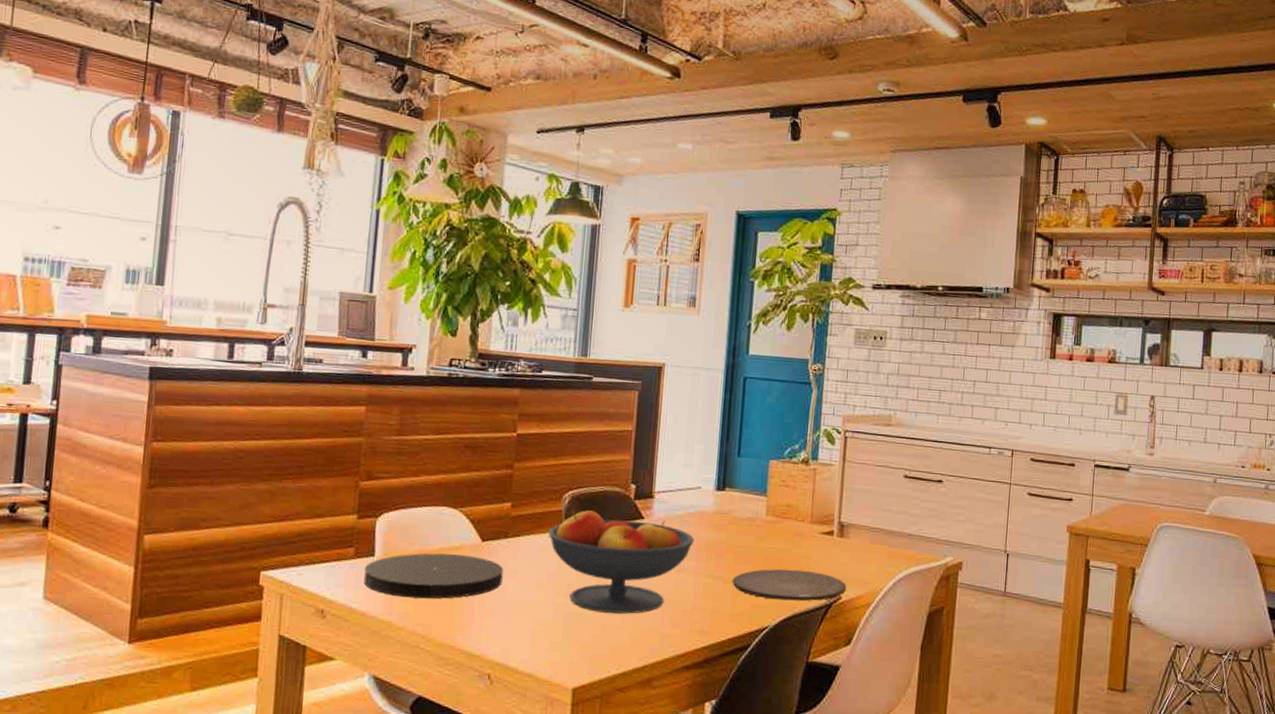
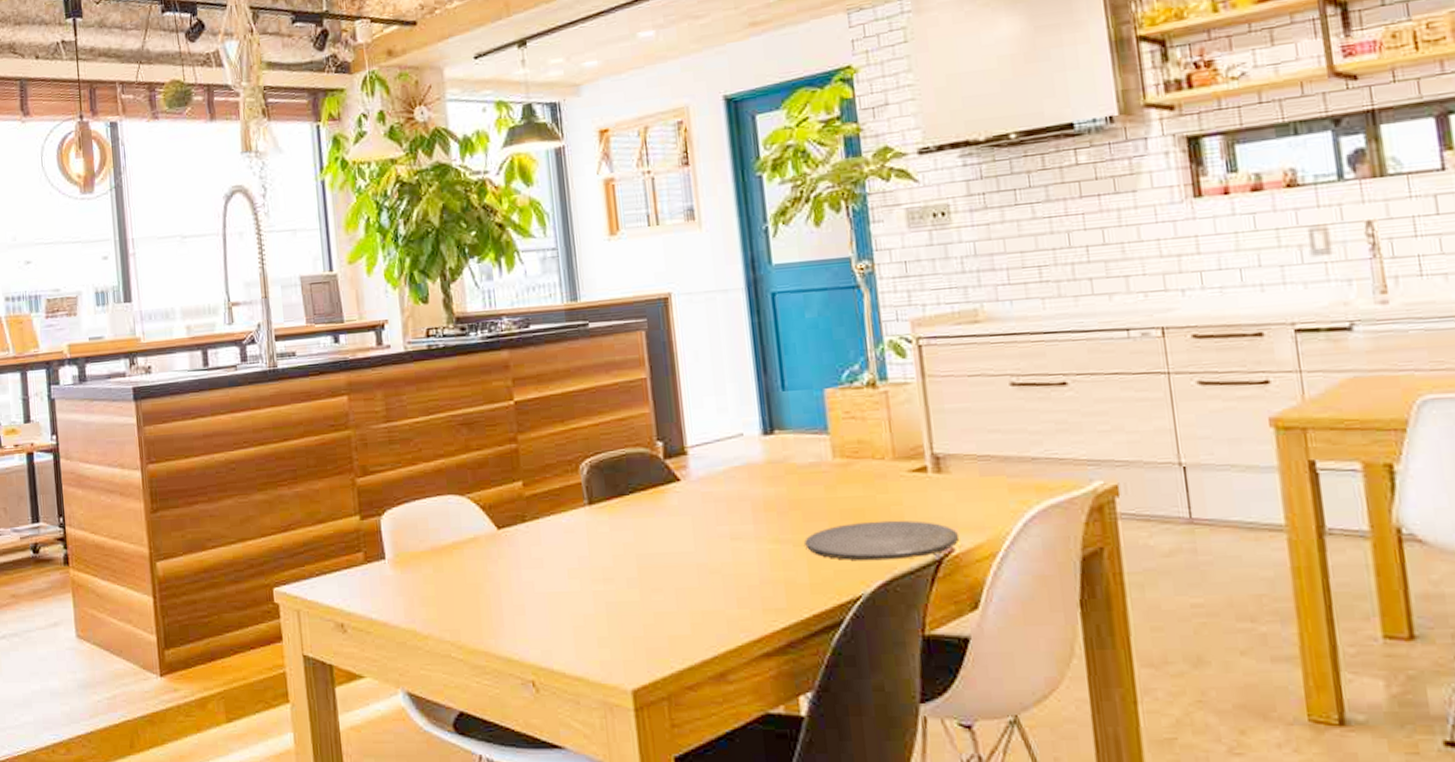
plate: present [364,553,504,599] -> none [376,547,529,602]
fruit bowl: present [548,510,695,615] -> none [570,478,747,598]

